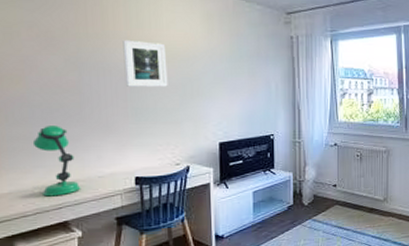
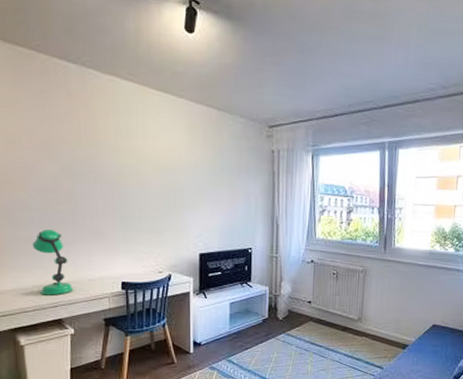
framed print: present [123,39,168,87] -> none [112,149,153,197]

